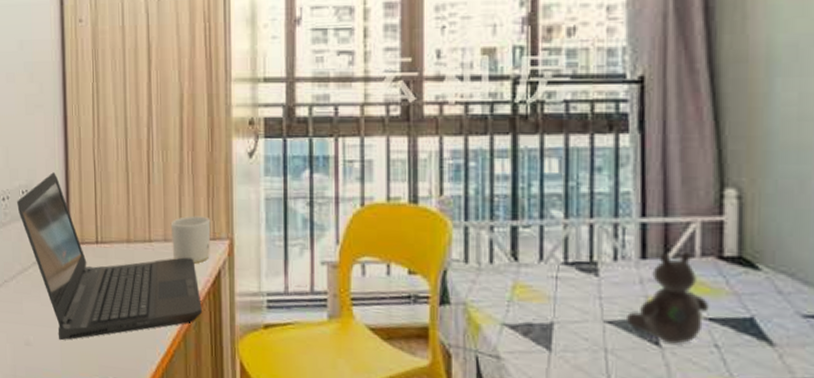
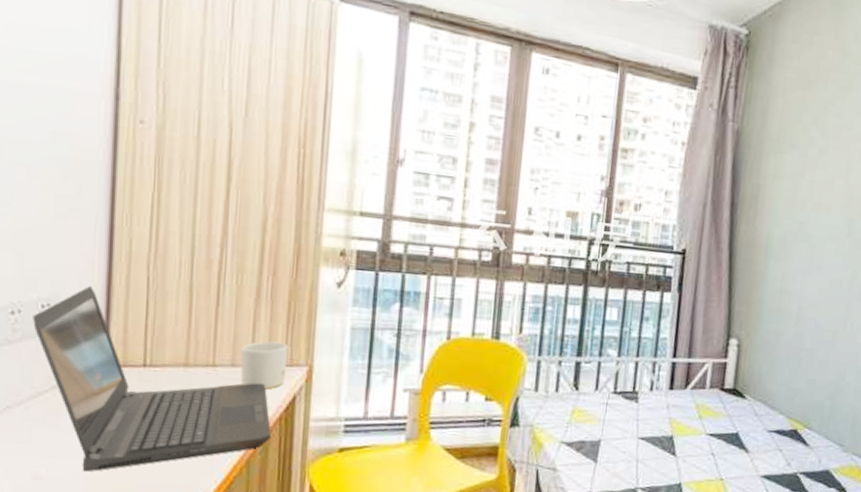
stuffed animal: present [625,251,709,344] -> none [654,384,711,454]

